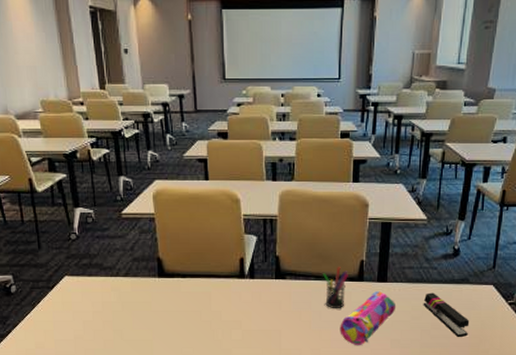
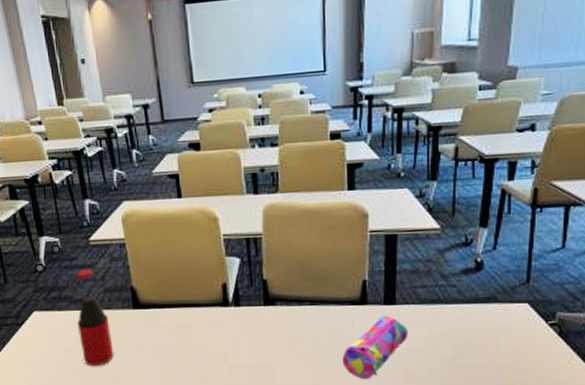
bottle: none [106,240,138,329] -> present [76,270,114,367]
pen holder: present [323,267,348,309] -> none [319,289,349,338]
stapler: present [423,292,470,338] -> none [441,314,501,367]

